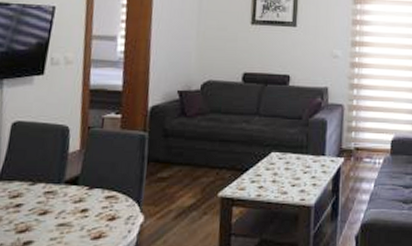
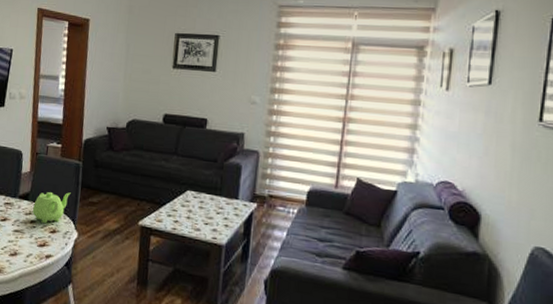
teapot: none [84,169,134,211] -> present [33,192,71,224]

